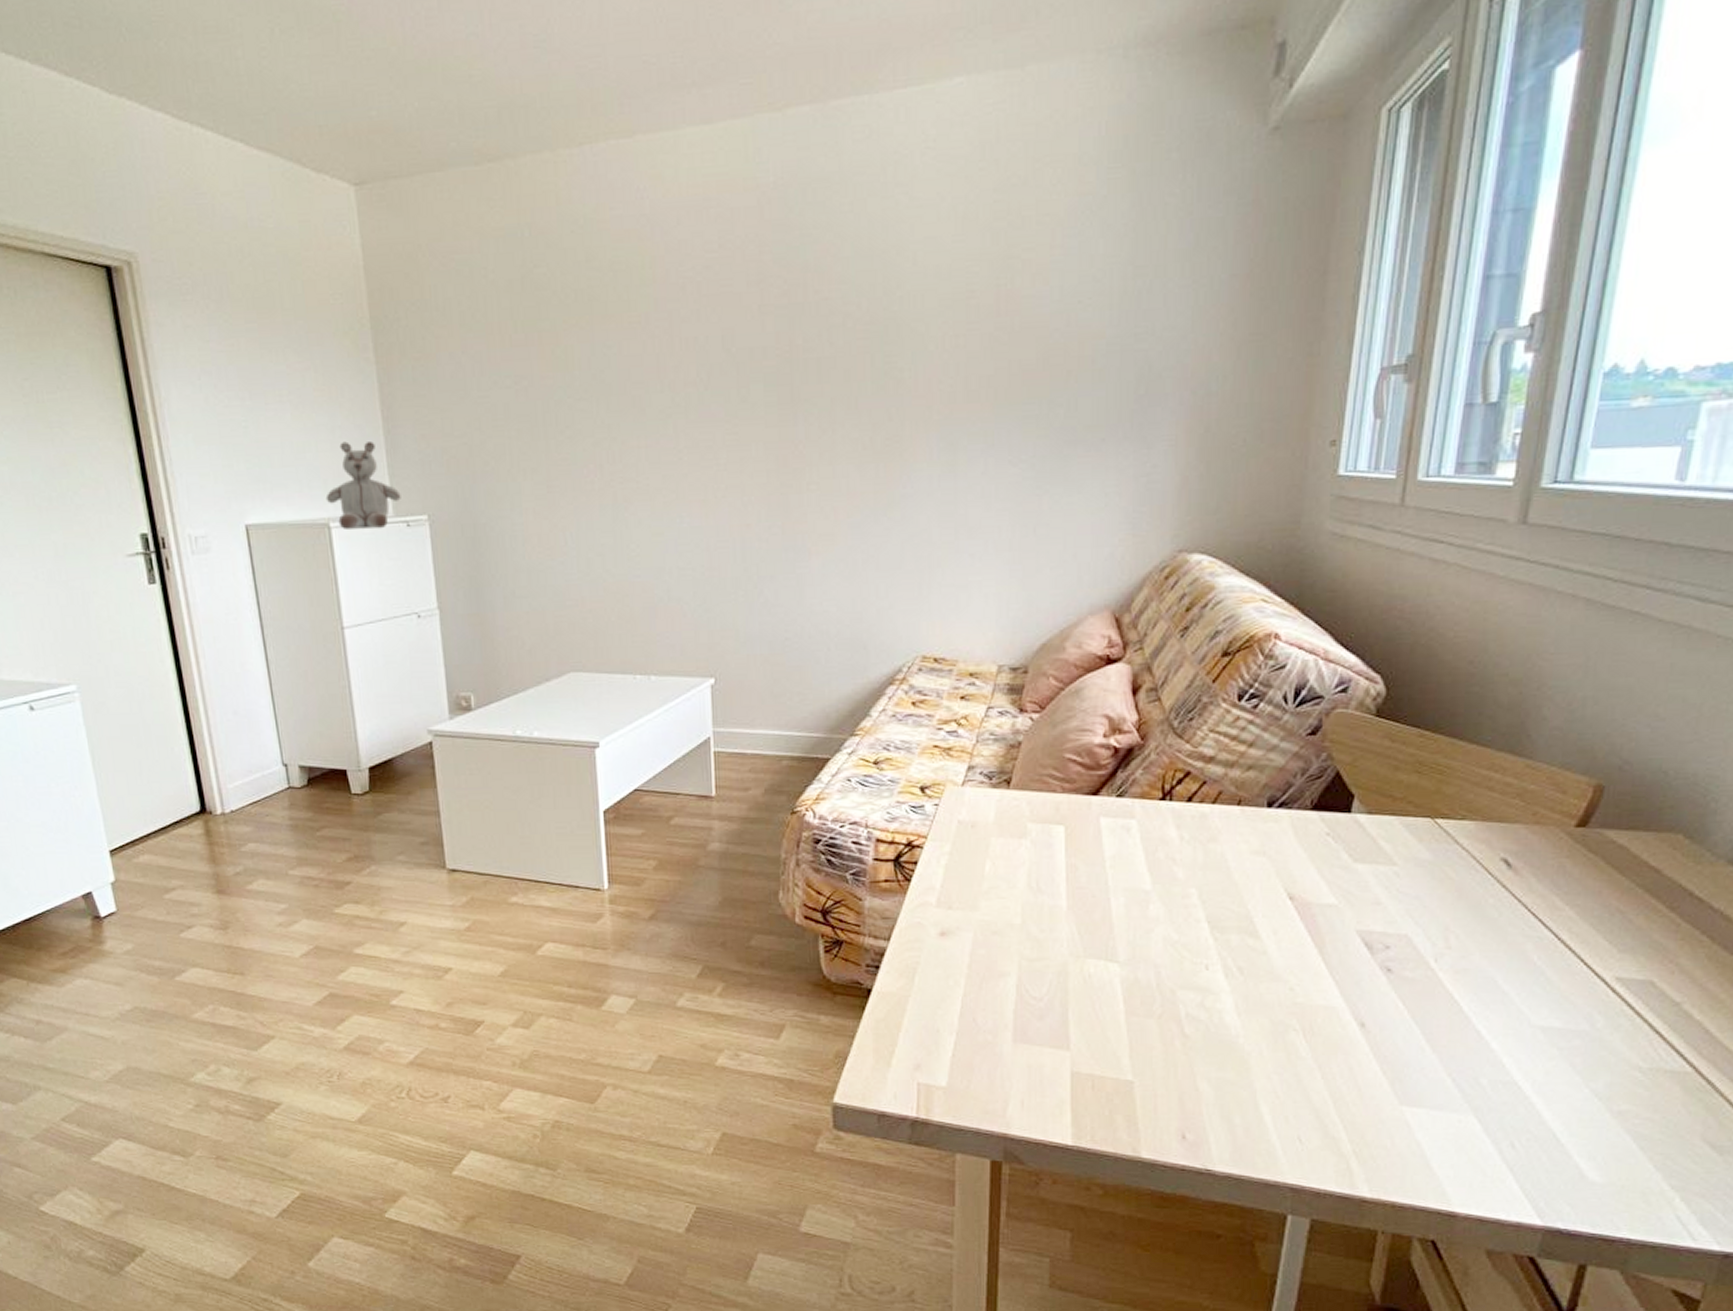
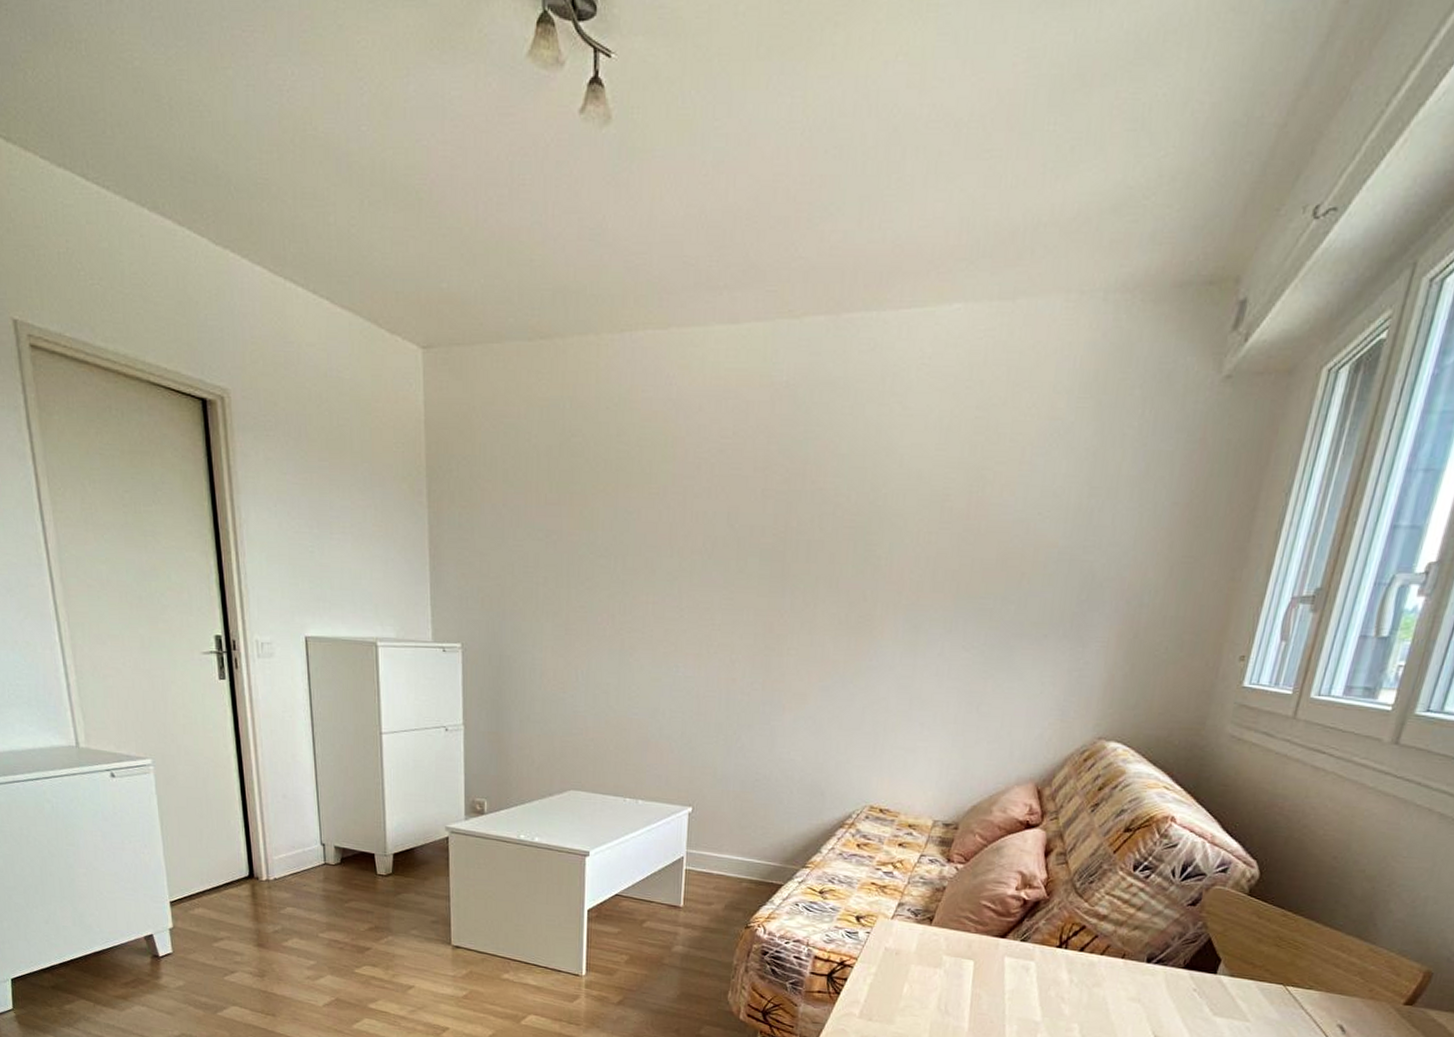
stuffed bear: present [325,441,401,531] -> none [375,573,440,652]

